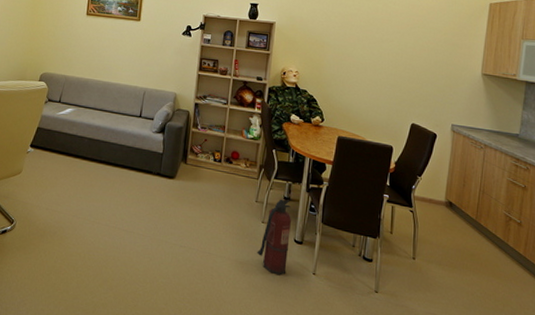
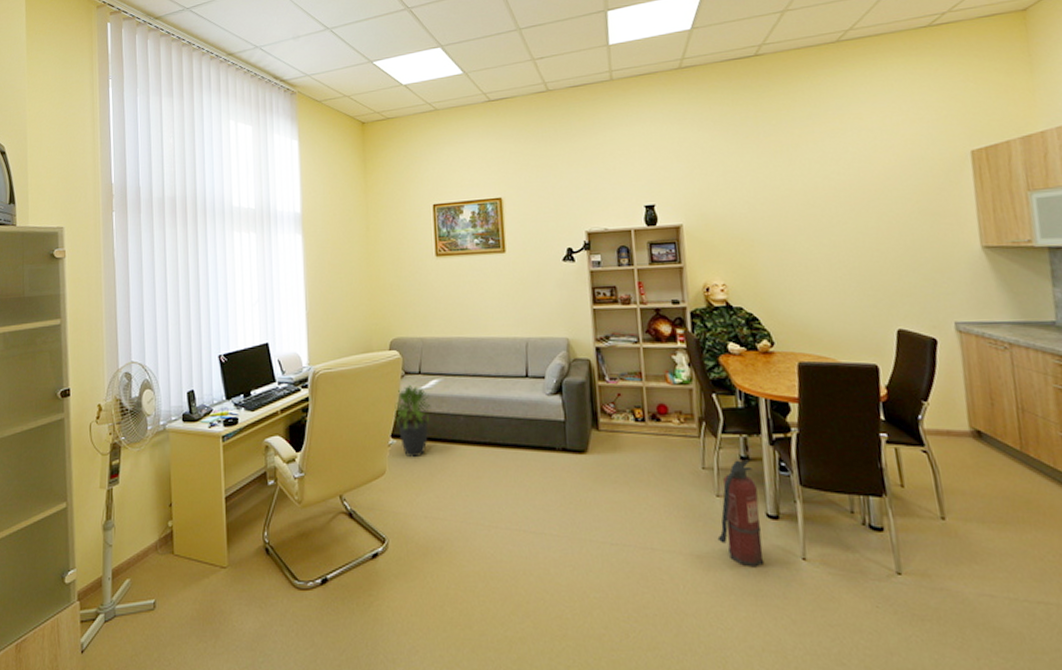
potted plant: none [34,109,65,165] -> present [393,384,431,458]

